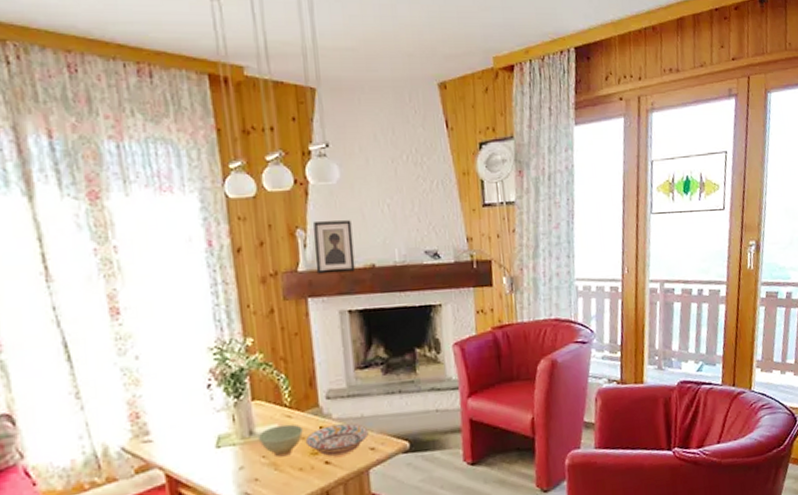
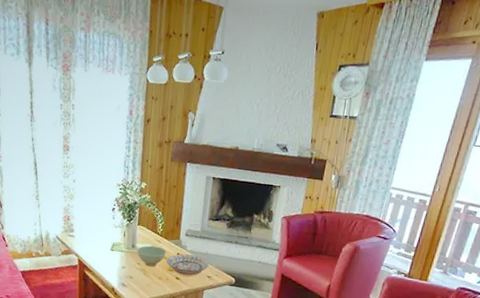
picture frame: present [314,220,356,274] -> none [196,109,228,150]

